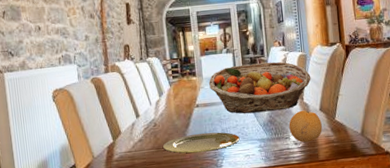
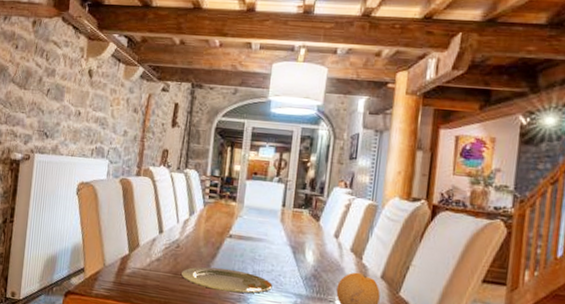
fruit basket: present [209,62,311,114] -> none [249,199,378,266]

